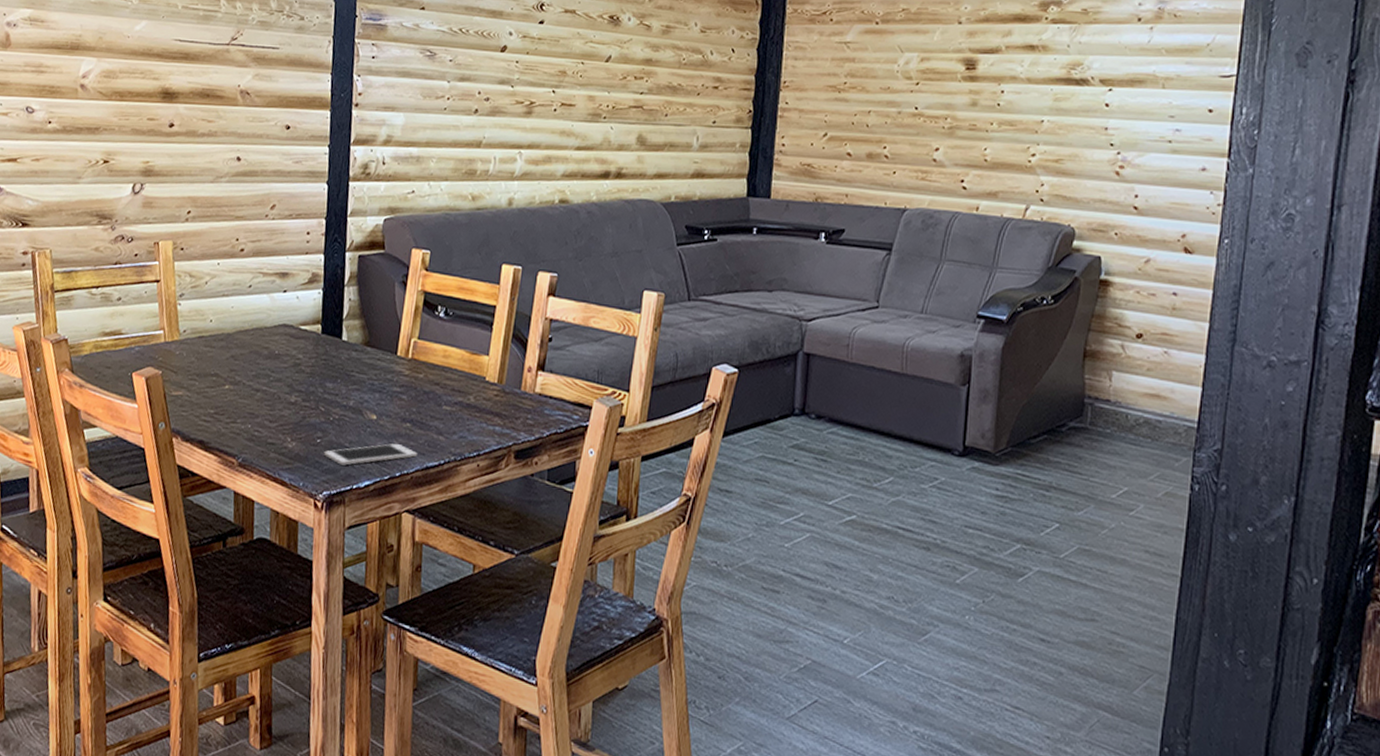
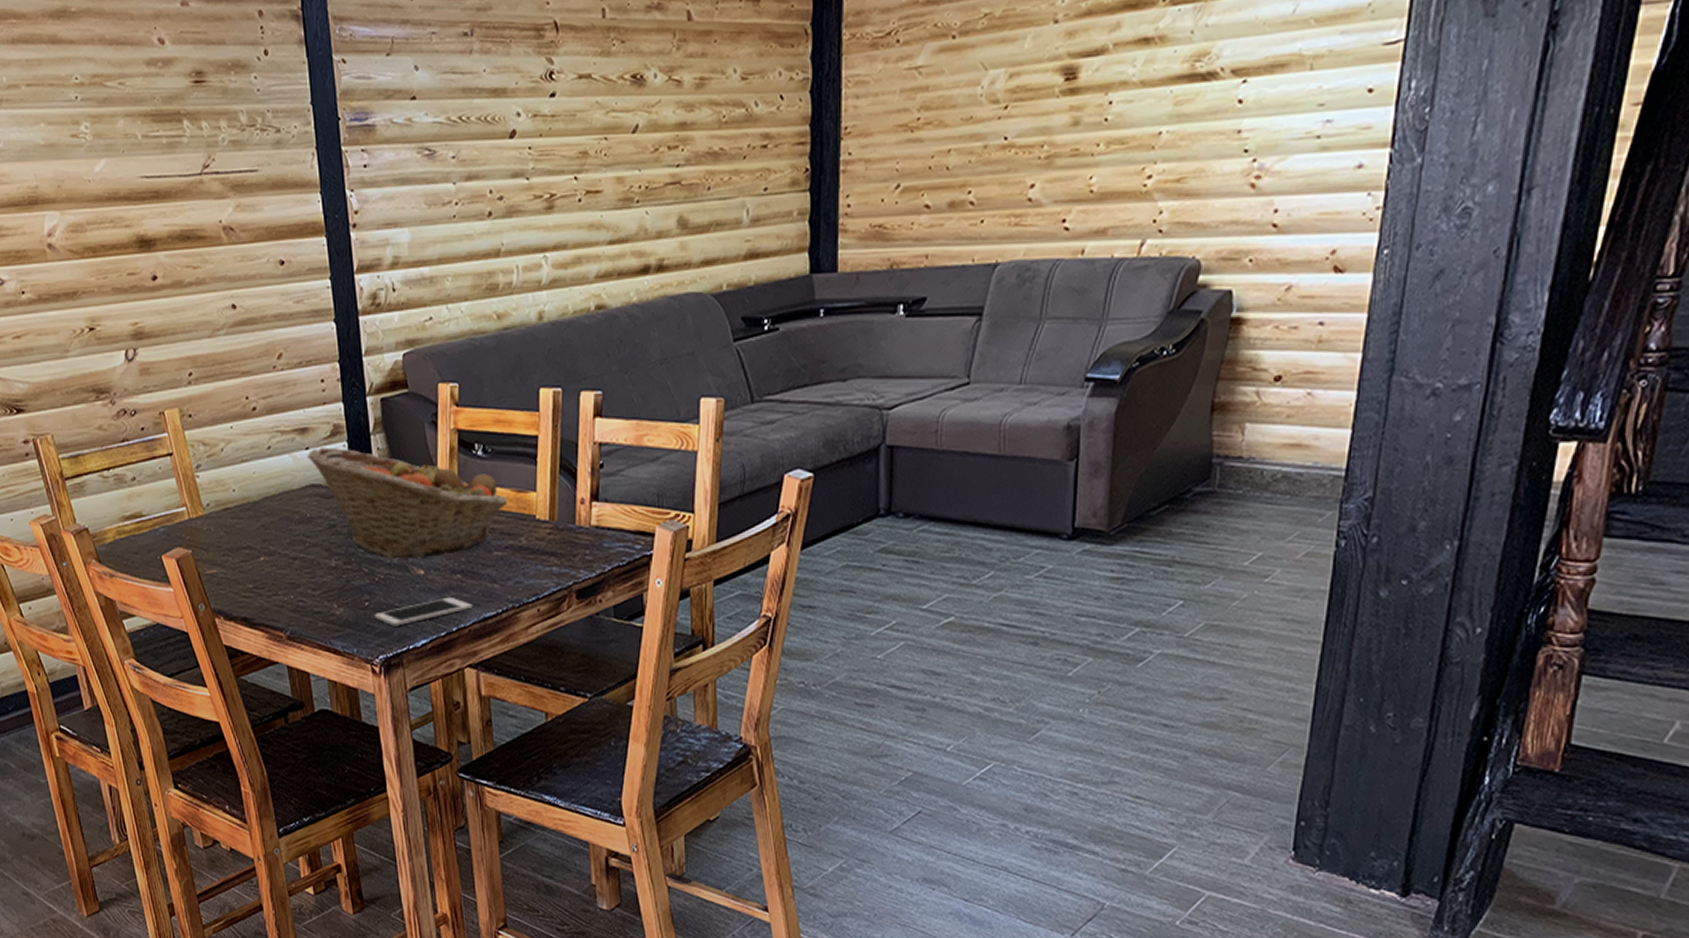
fruit basket: none [283,292,462,405] -> present [307,447,508,559]

